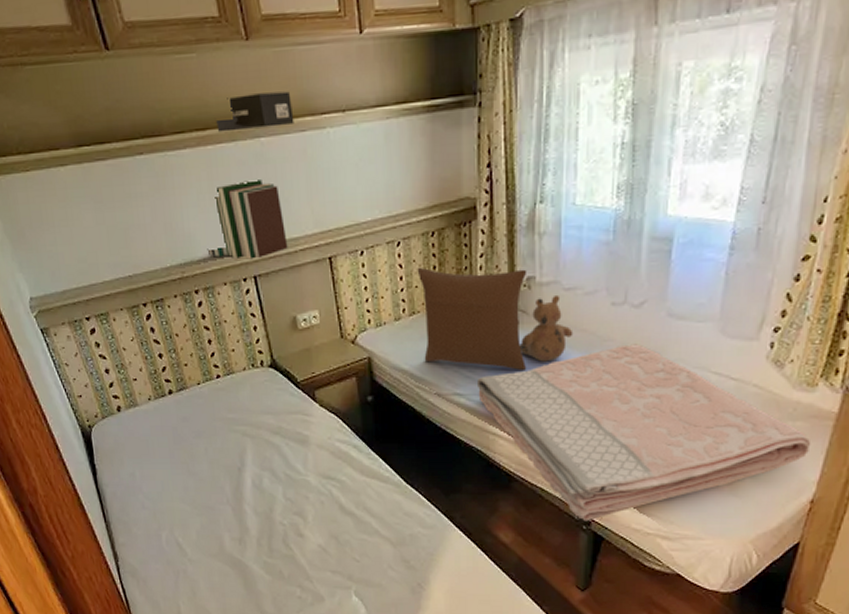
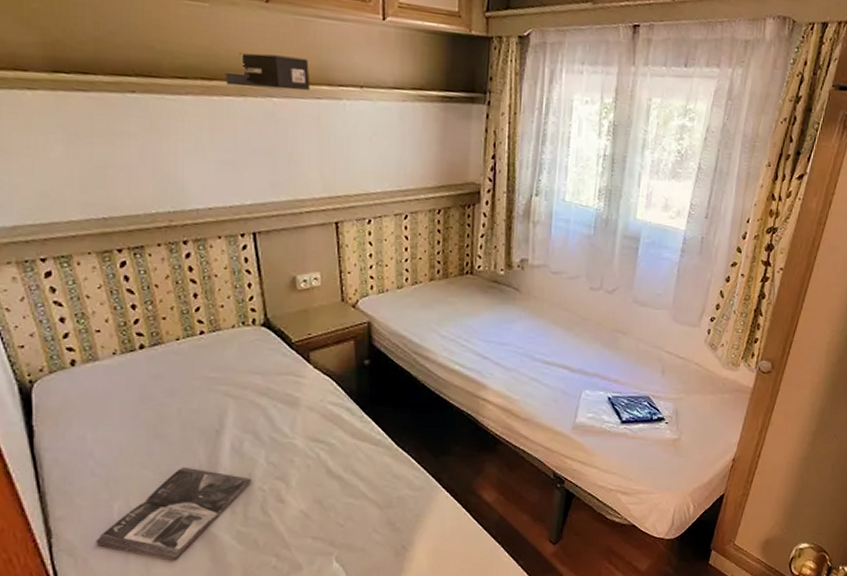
magazine: none [151,501,274,586] -> present [96,467,253,561]
books: present [207,180,288,259] -> none [202,136,293,216]
pillow: present [417,267,527,372] -> none [422,240,522,343]
towel: present [476,344,811,522] -> none [470,324,734,480]
teddy bear: present [519,294,573,362] -> none [511,276,558,335]

